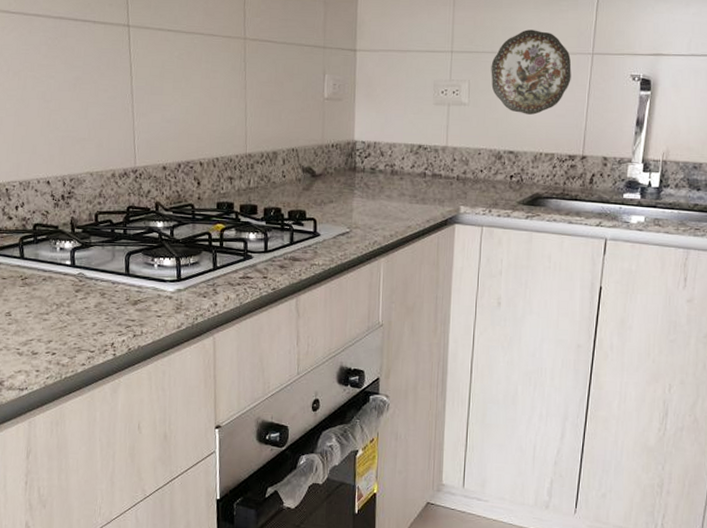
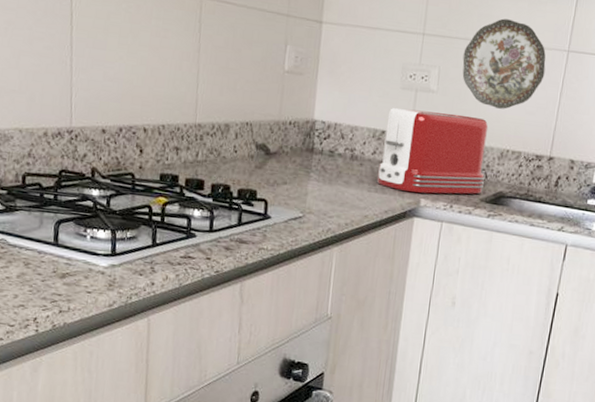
toaster: none [417,122,521,201] -> present [376,107,489,194]

